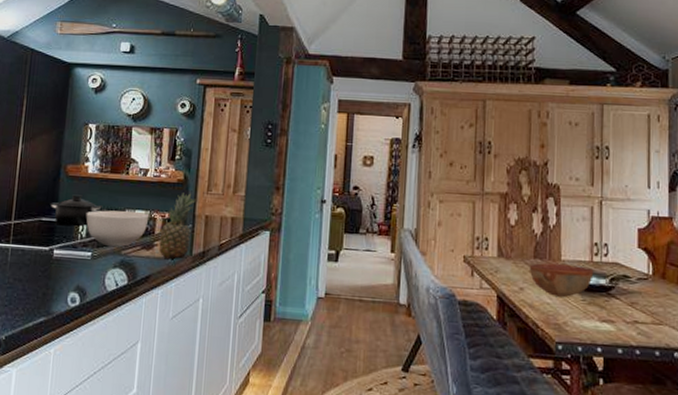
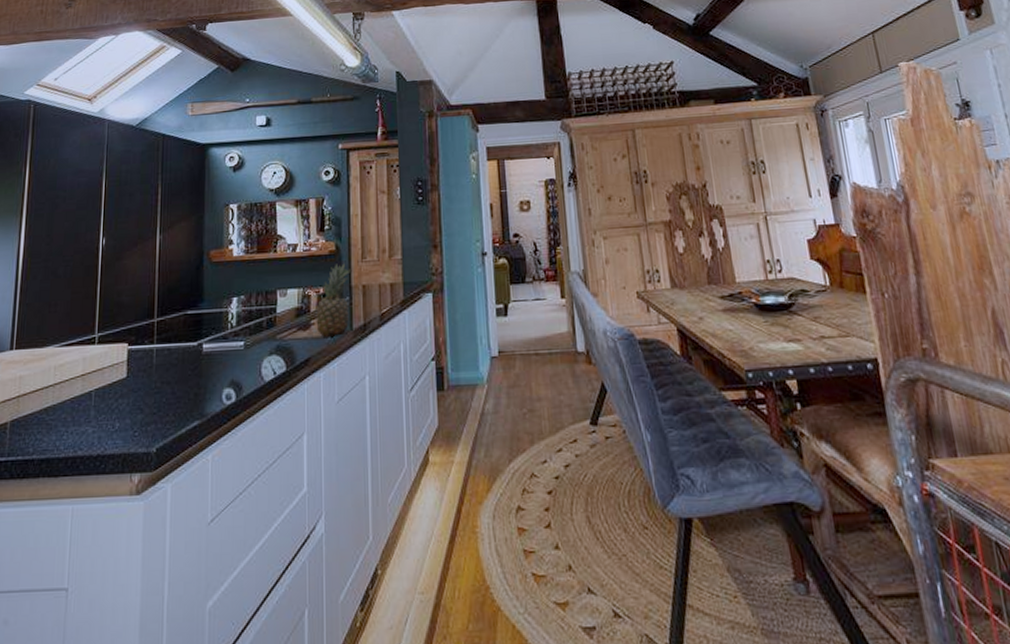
saucepan: present [50,194,102,227] -> none [195,281,251,317]
bowl: present [86,210,150,247] -> none [234,291,303,332]
bowl: present [529,263,594,297] -> none [704,286,772,322]

